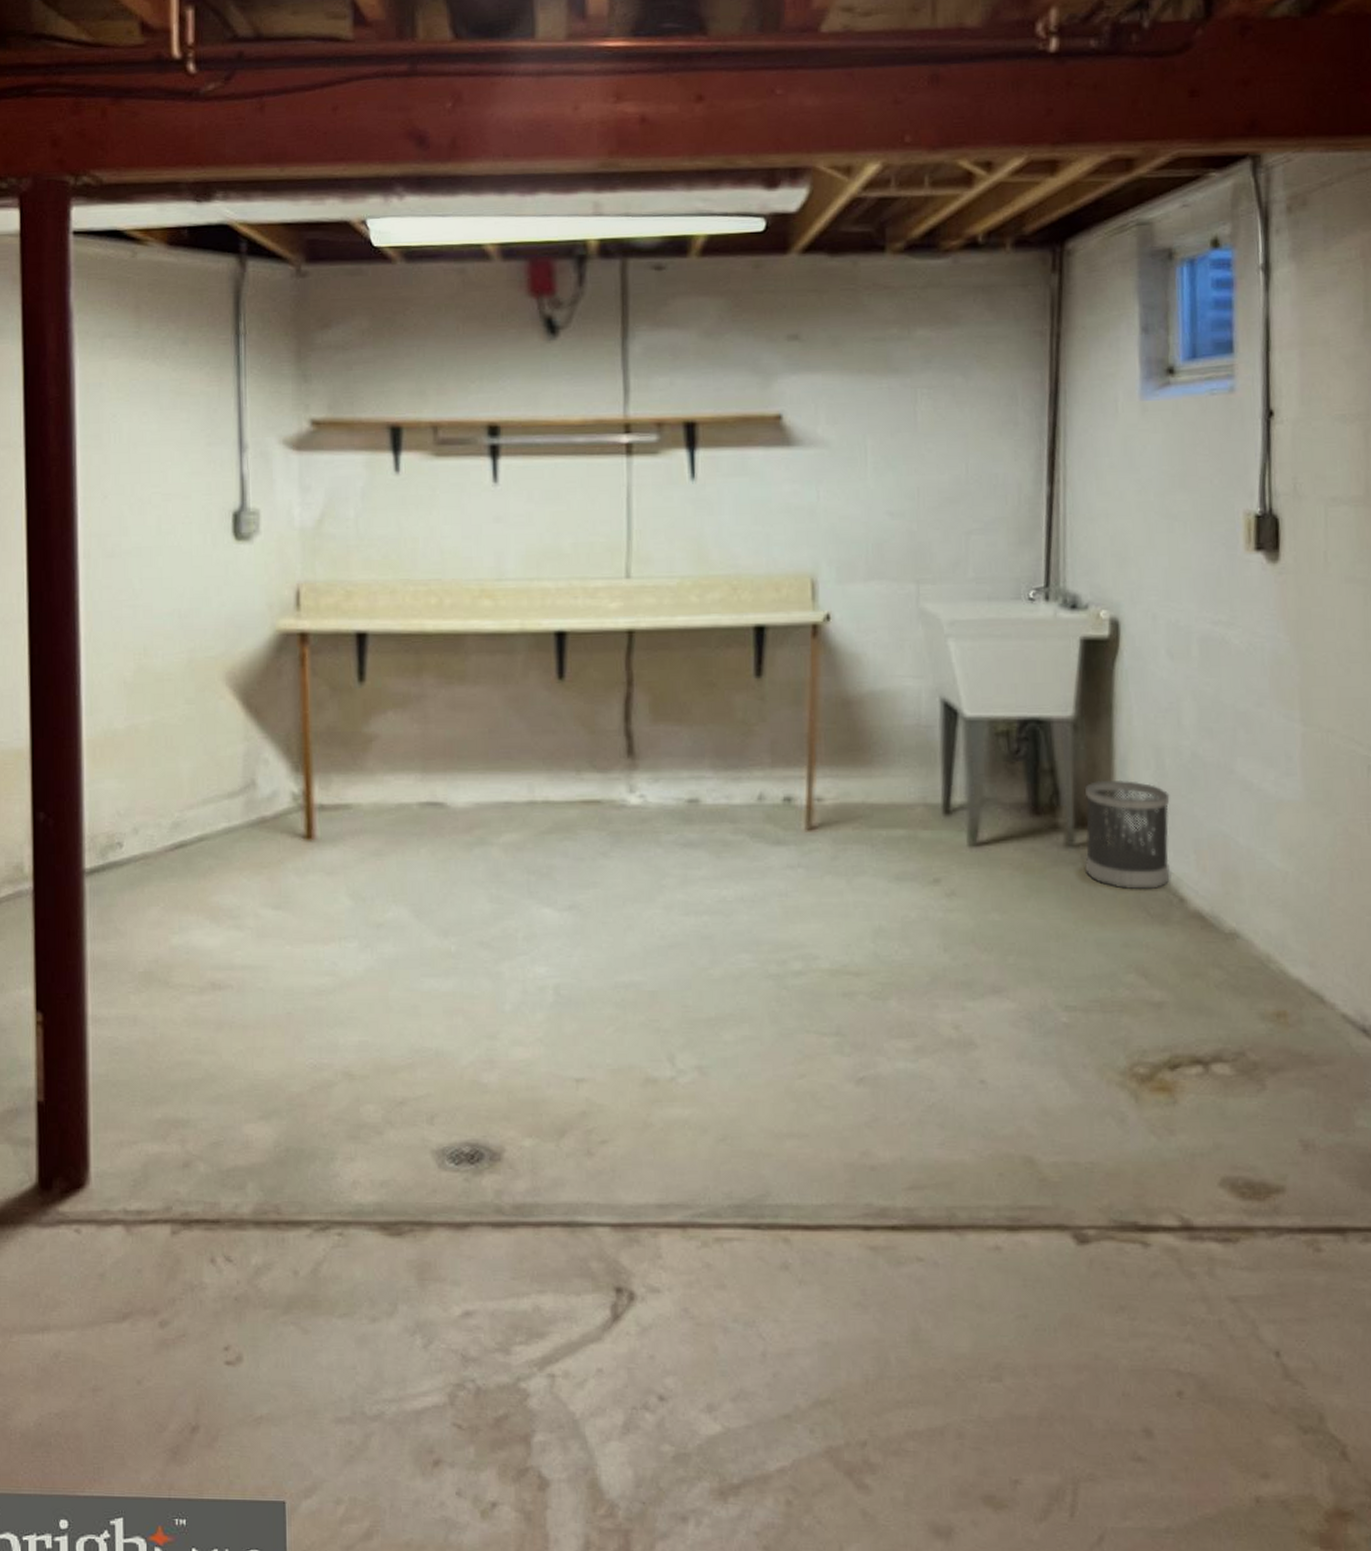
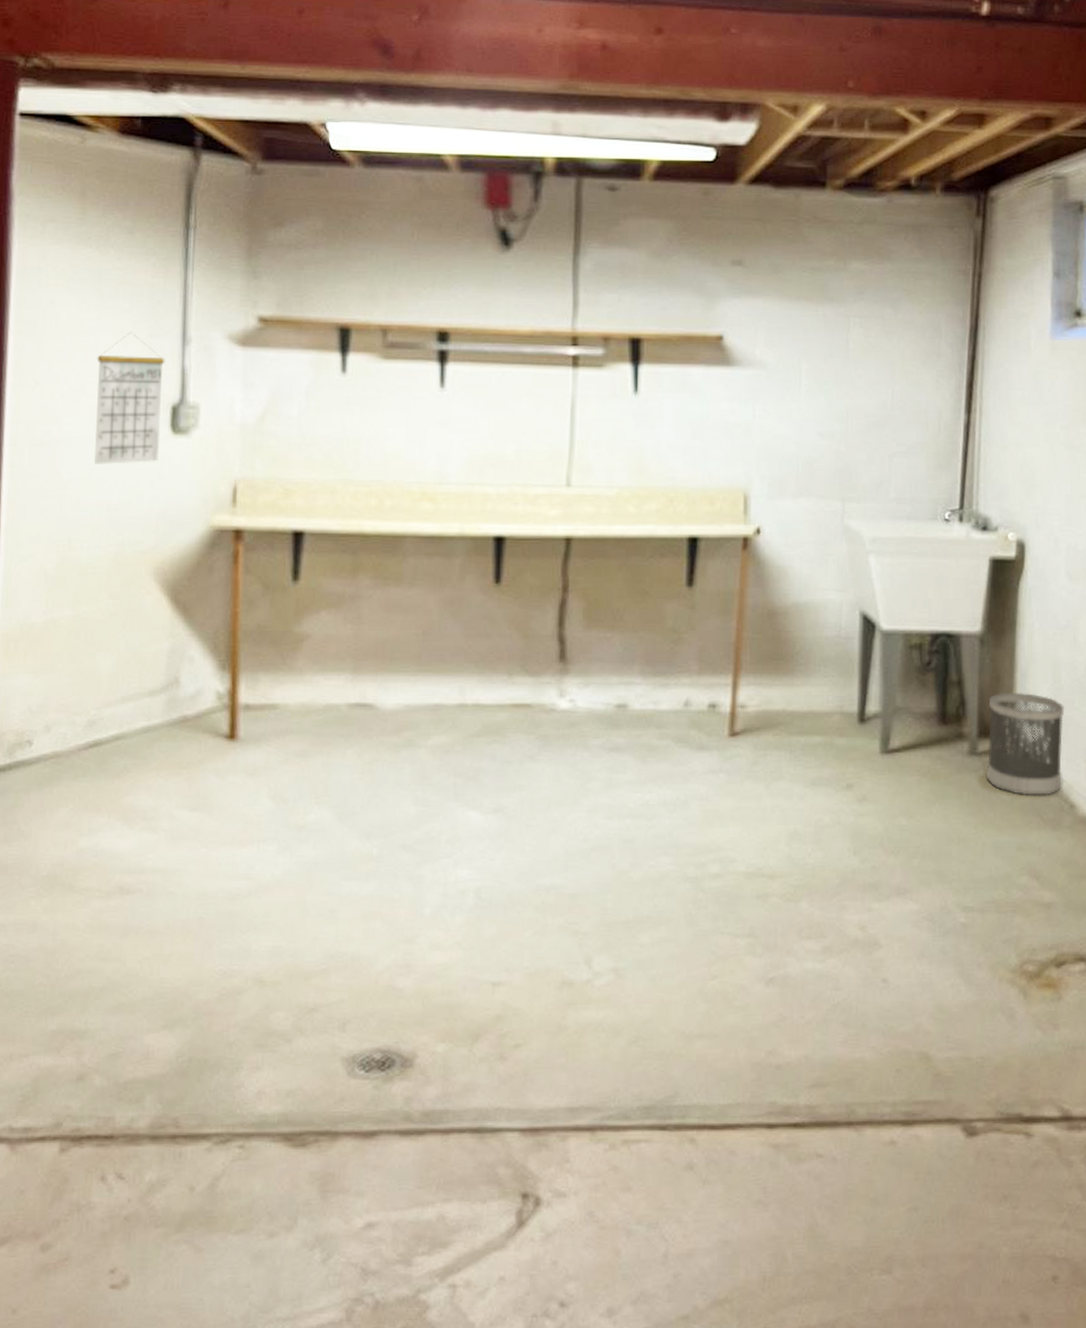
calendar: none [159,442,224,573] -> present [94,332,165,464]

